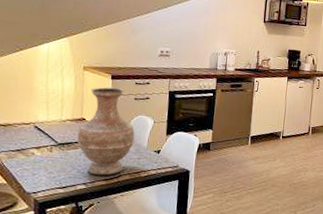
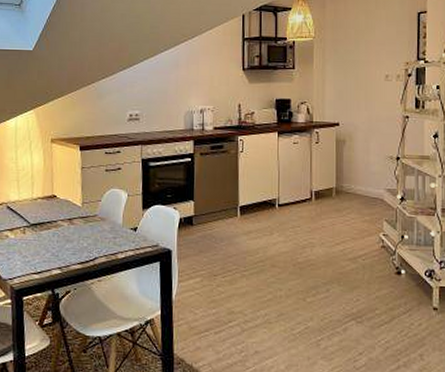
vase: present [77,87,135,176] -> none [49,159,109,259]

